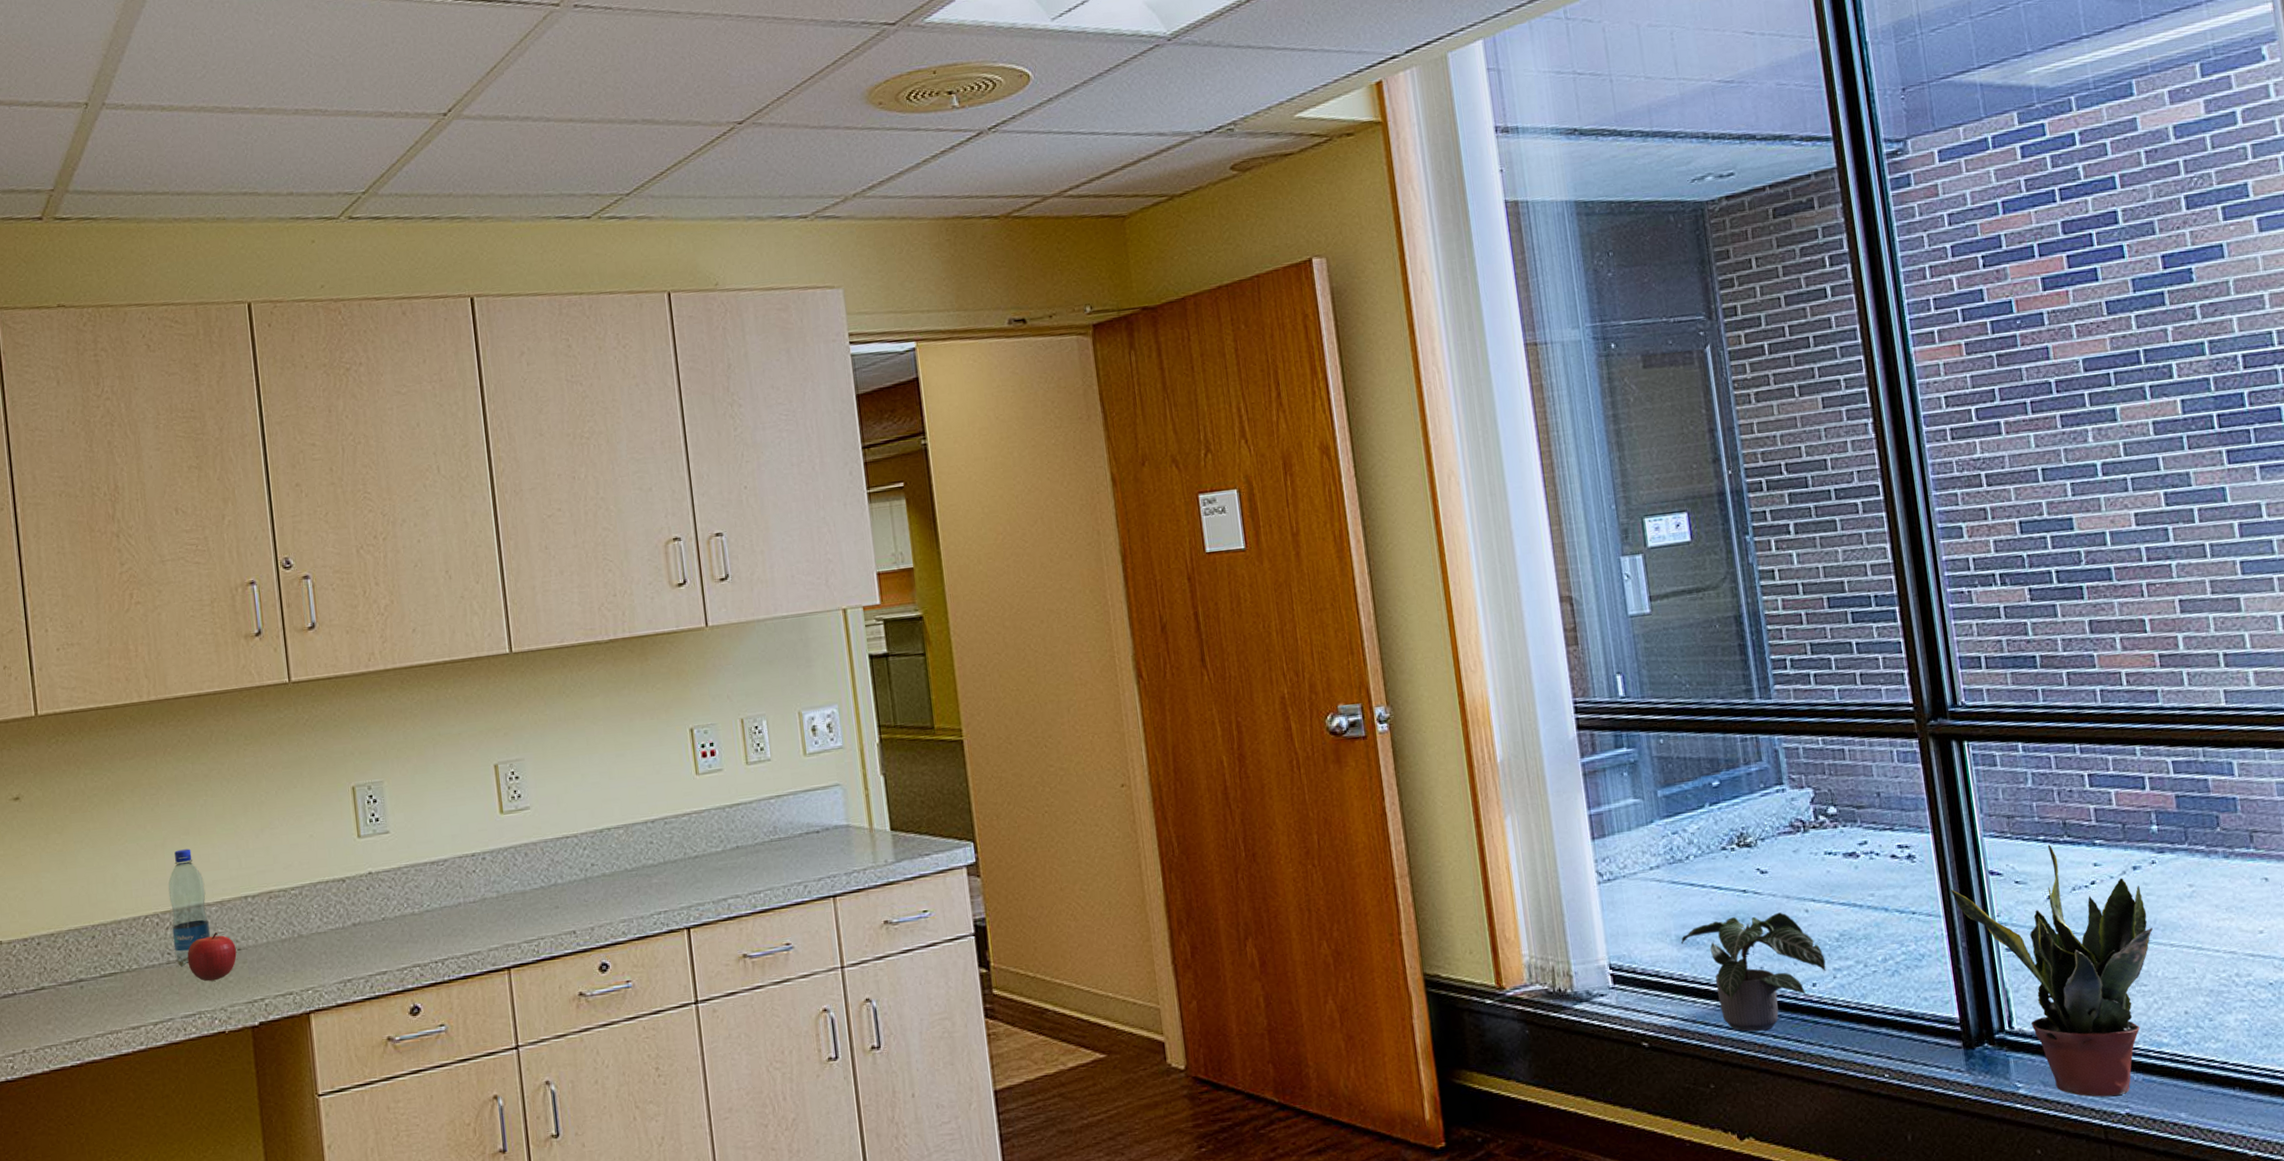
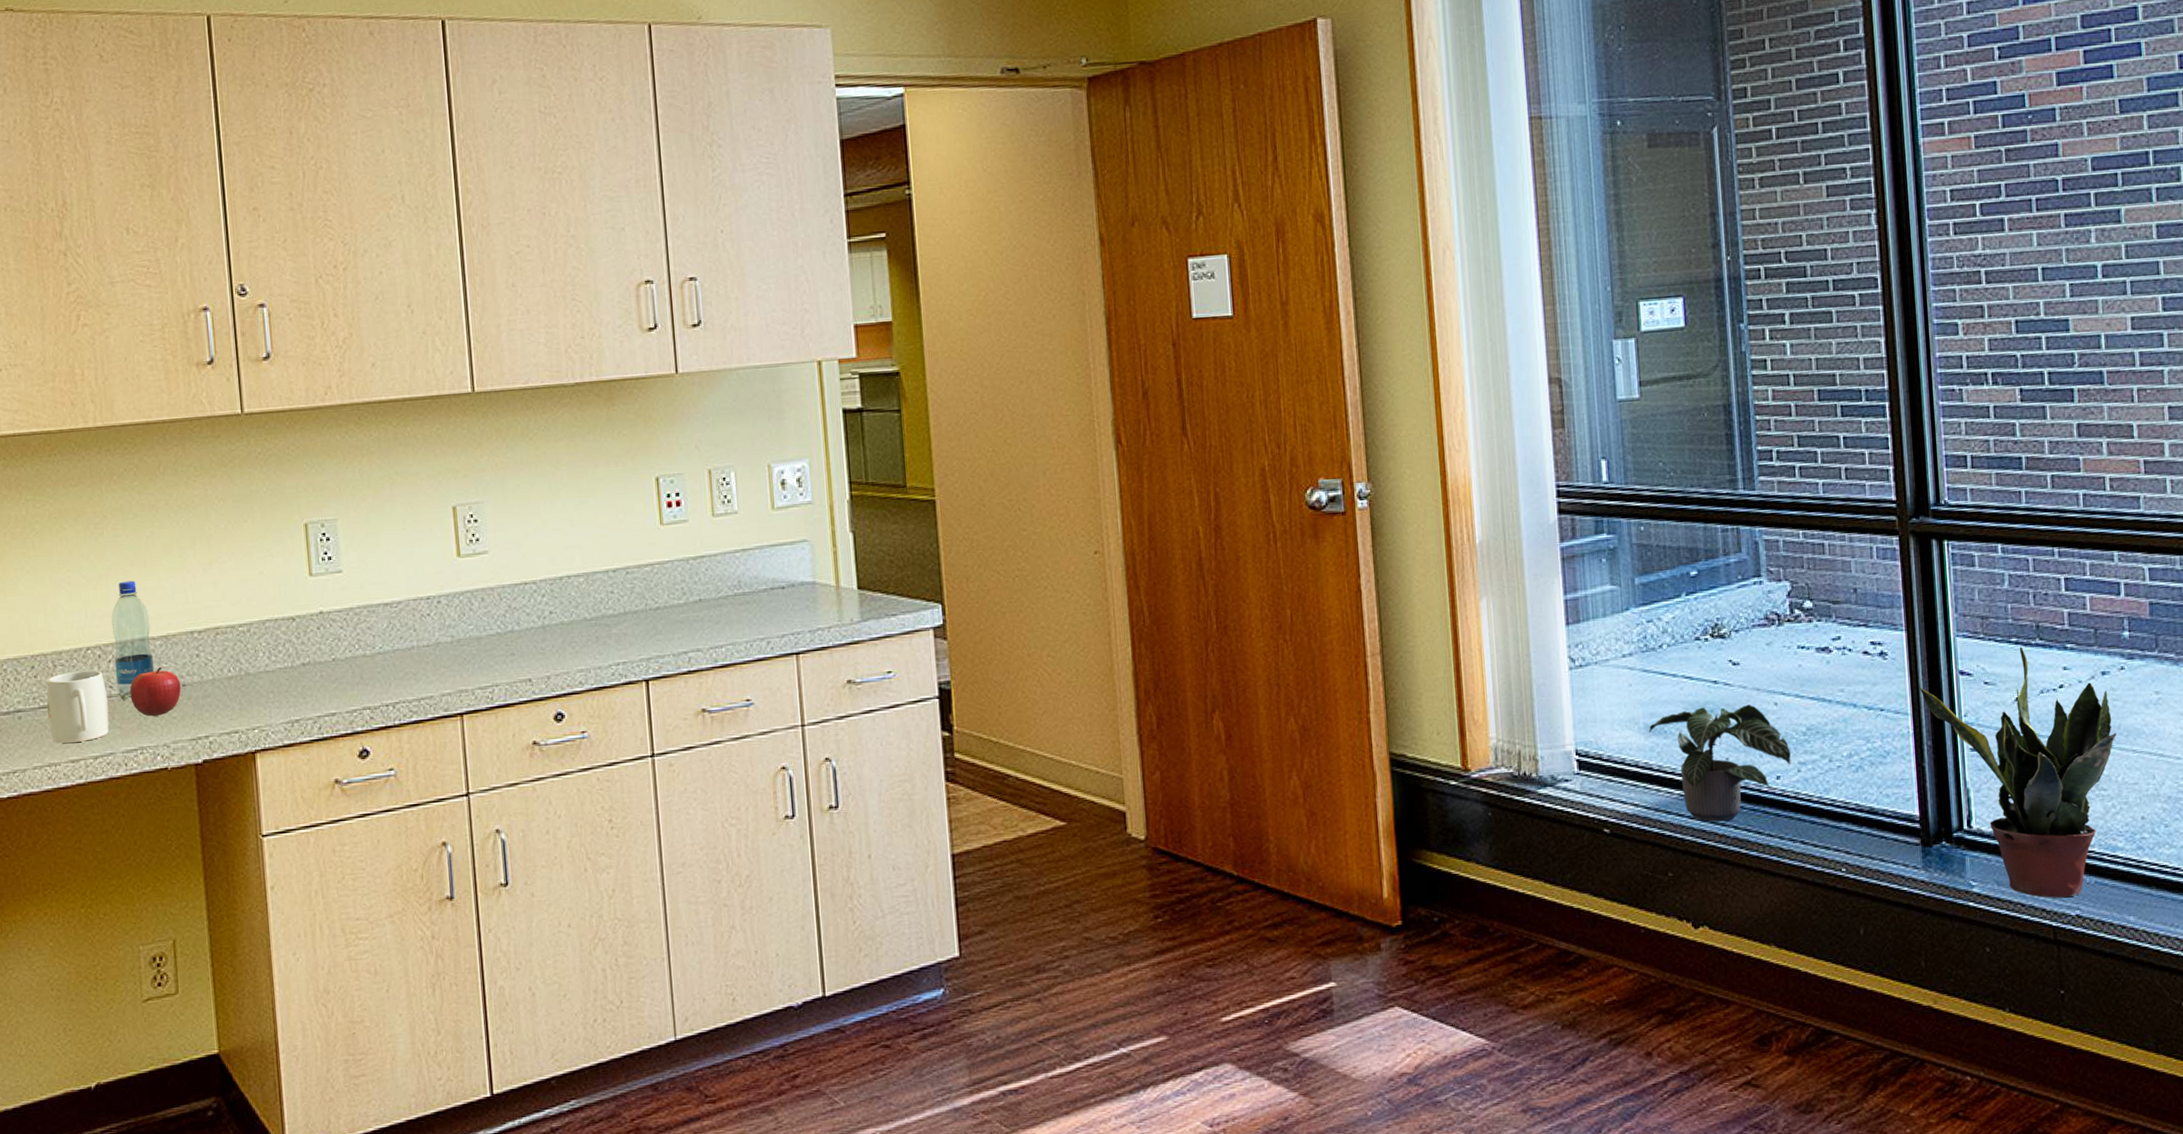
mug: none [107,937,168,1011] -> present [46,670,109,743]

